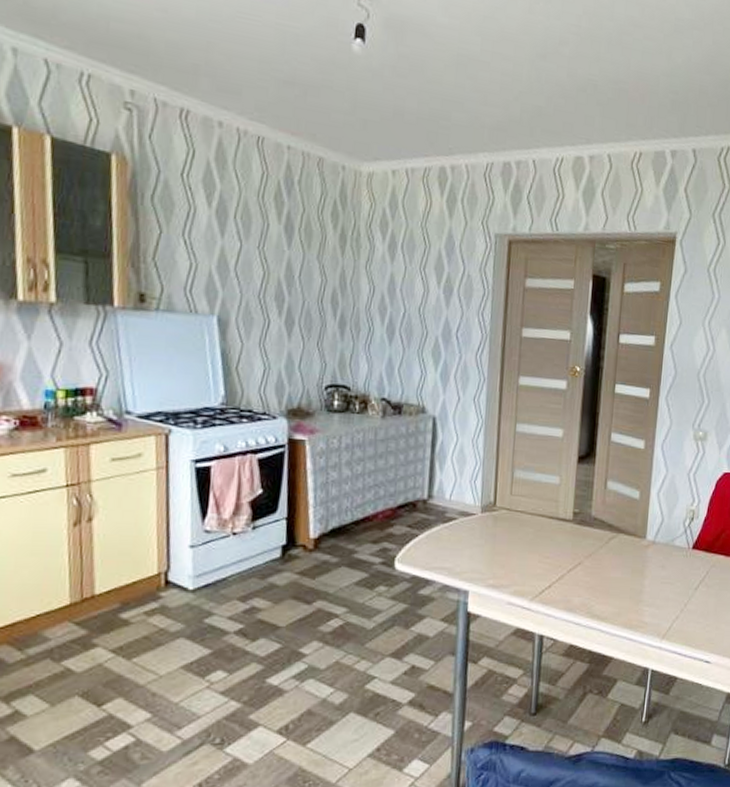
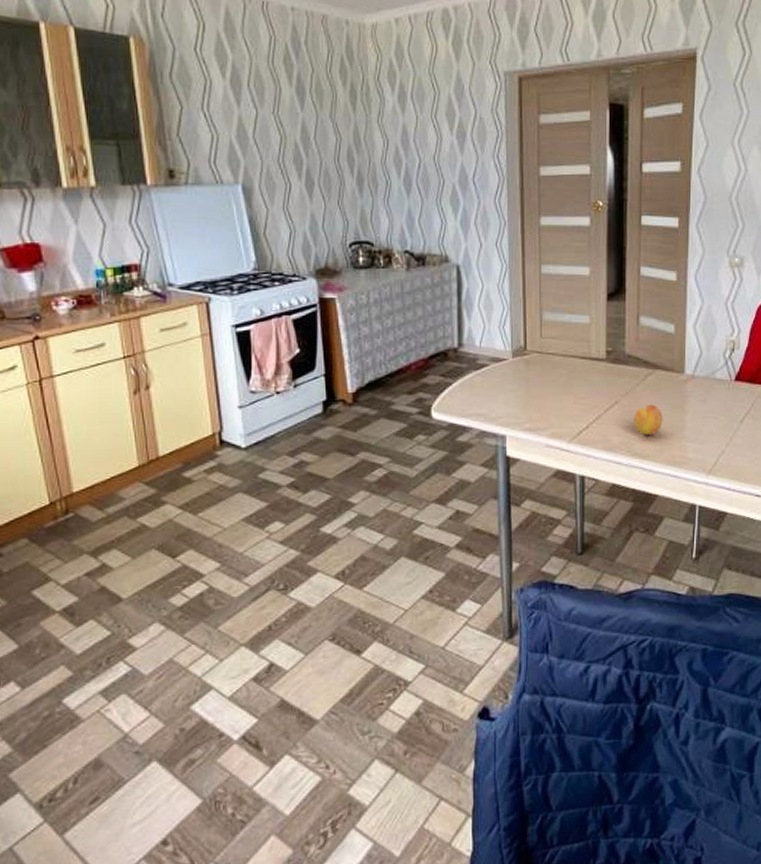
fruit: none [594,567,623,598] -> present [633,404,663,436]

